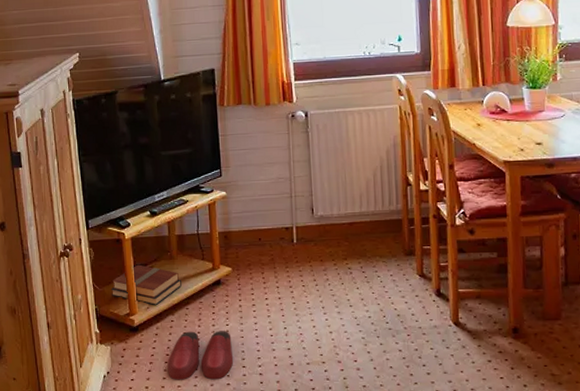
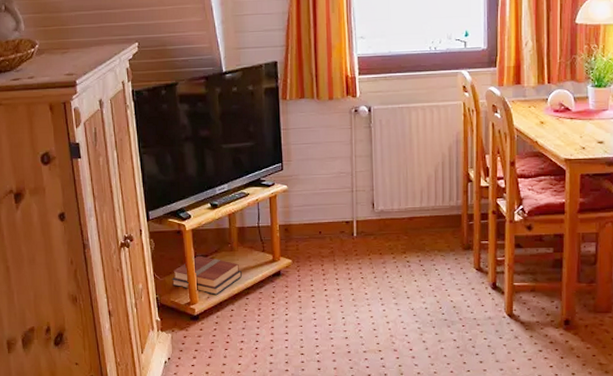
slippers: present [167,331,233,380] -> none [227,320,291,366]

